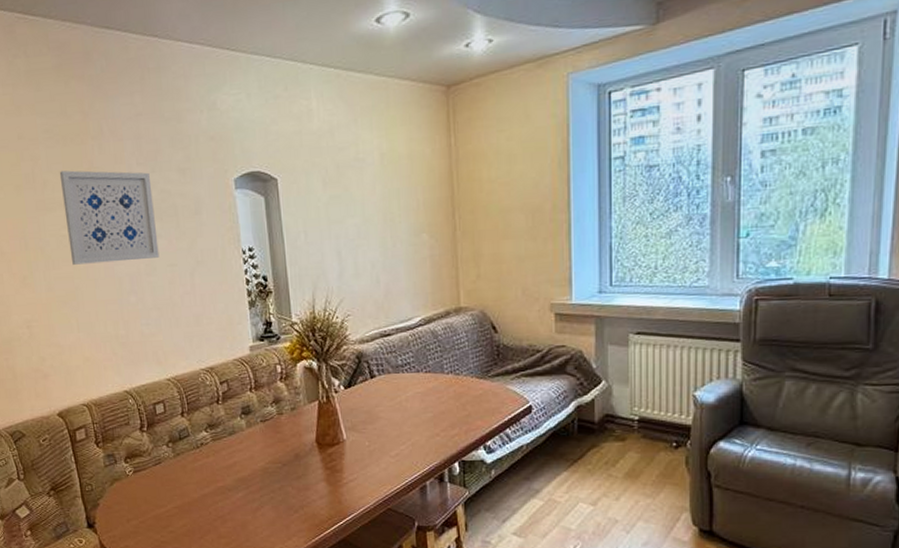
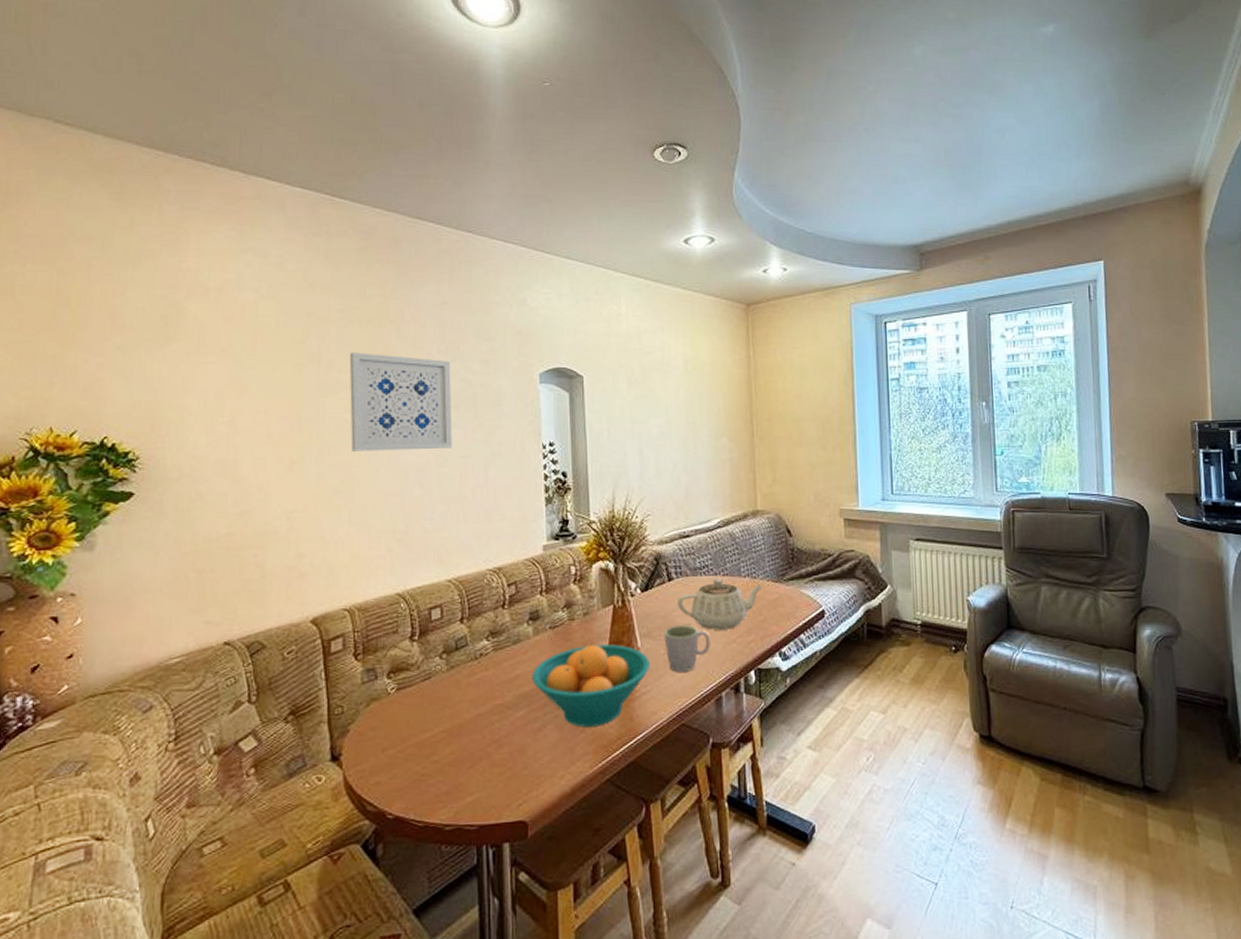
fruit bowl: none [247,436,356,508] -> present [531,644,650,727]
mug: none [368,419,414,462] -> present [664,625,711,672]
teapot: none [380,375,467,424] -> present [678,578,764,630]

